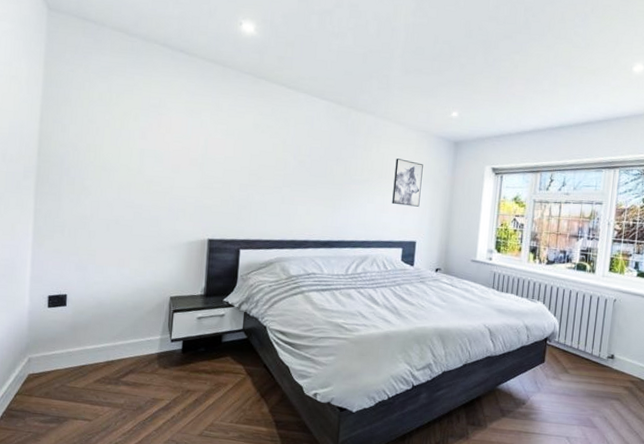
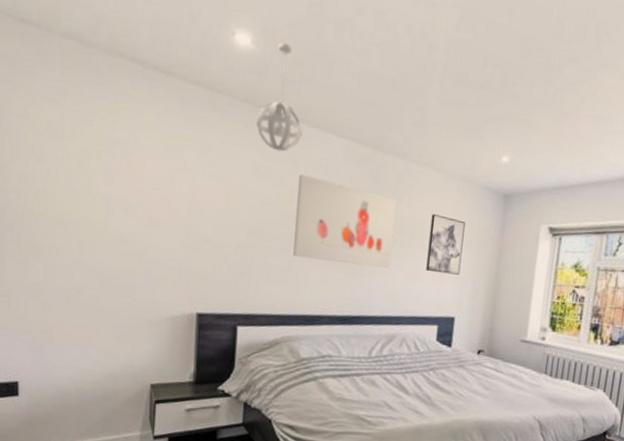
pendant light: none [257,29,294,112] -> present [255,42,303,152]
wall art: none [285,128,368,202] -> present [293,174,397,268]

